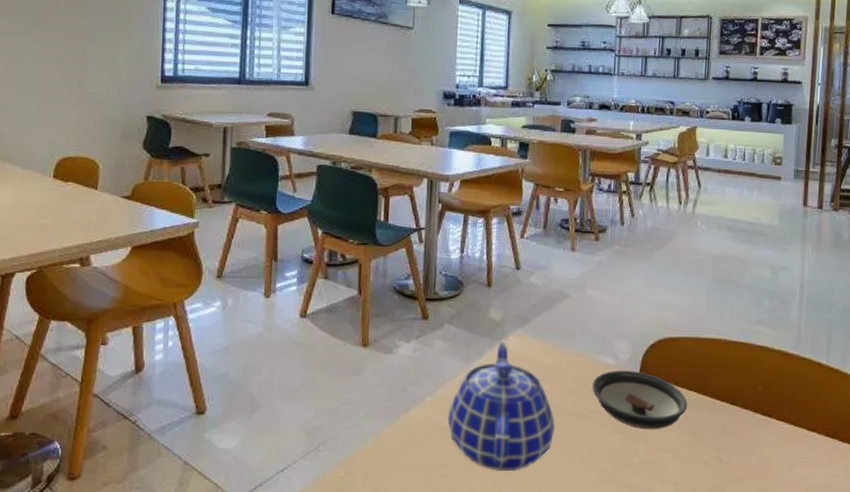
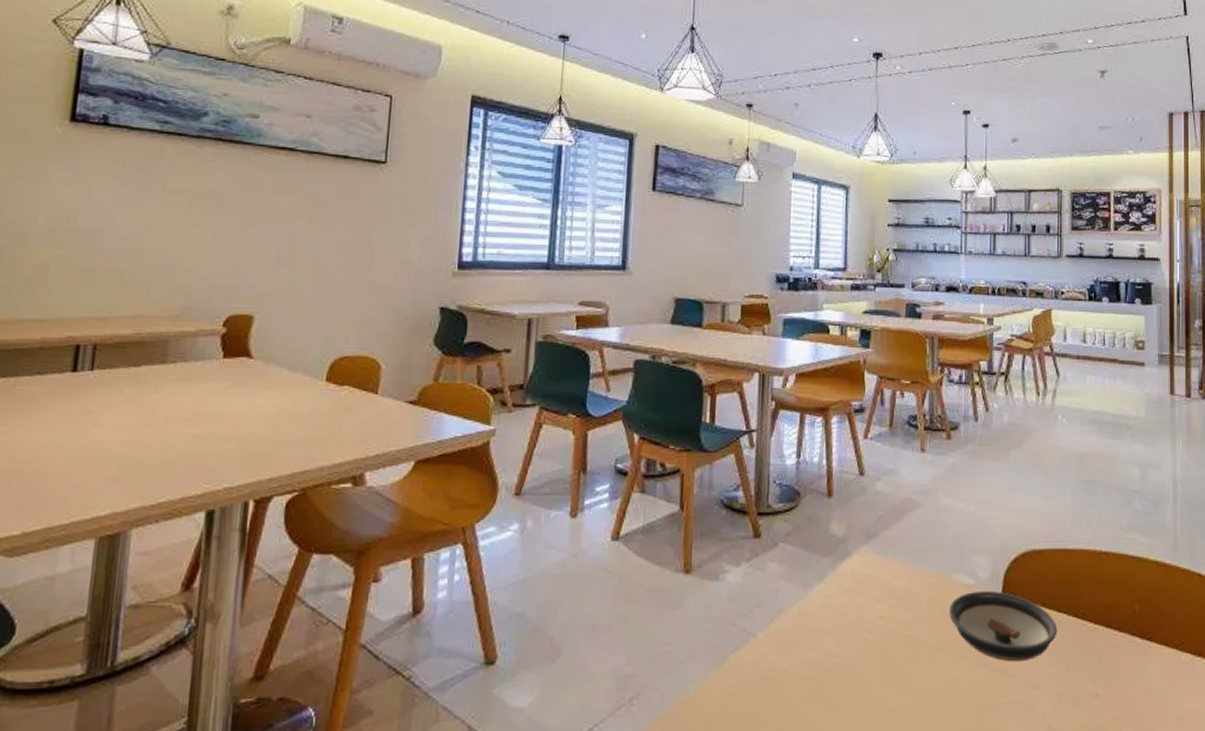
teapot: present [447,342,555,472] -> none [784,561,908,722]

